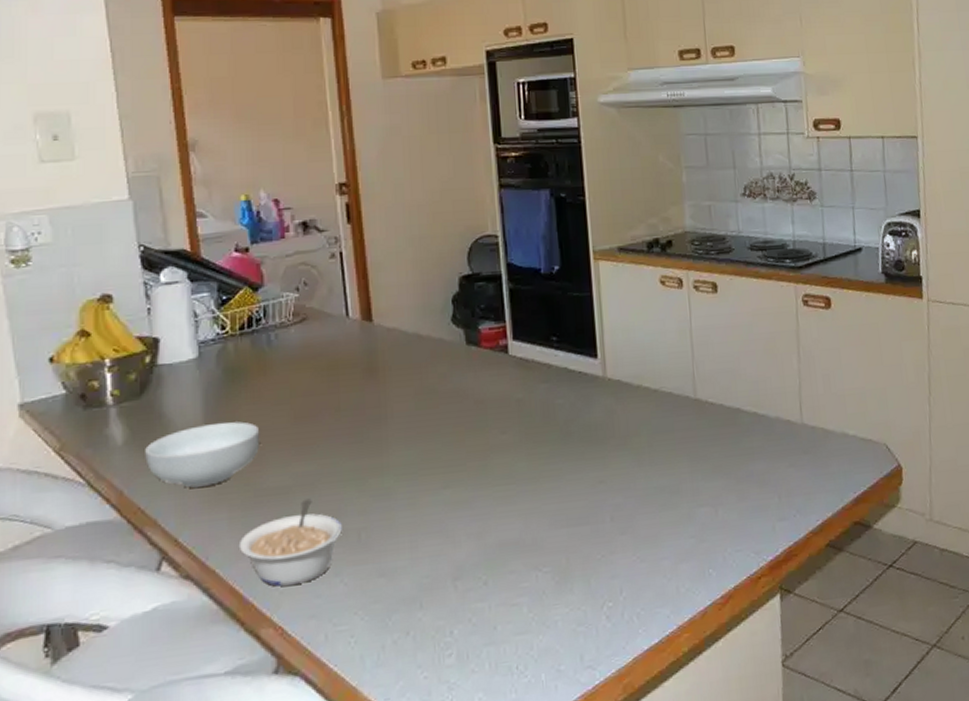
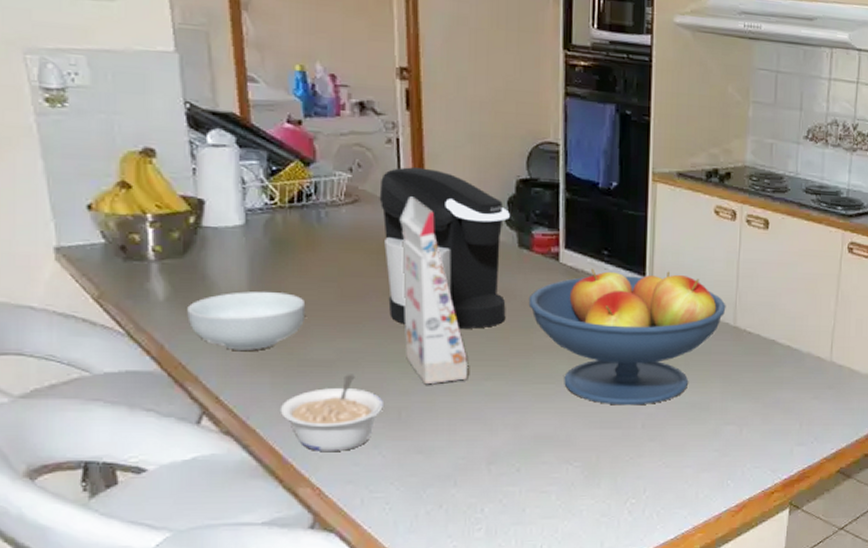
coffee maker: none [326,277,460,439] -> present [379,167,510,329]
gift box: none [347,307,426,501] -> present [399,196,469,385]
fruit bowl: none [481,349,684,500] -> present [528,268,726,406]

